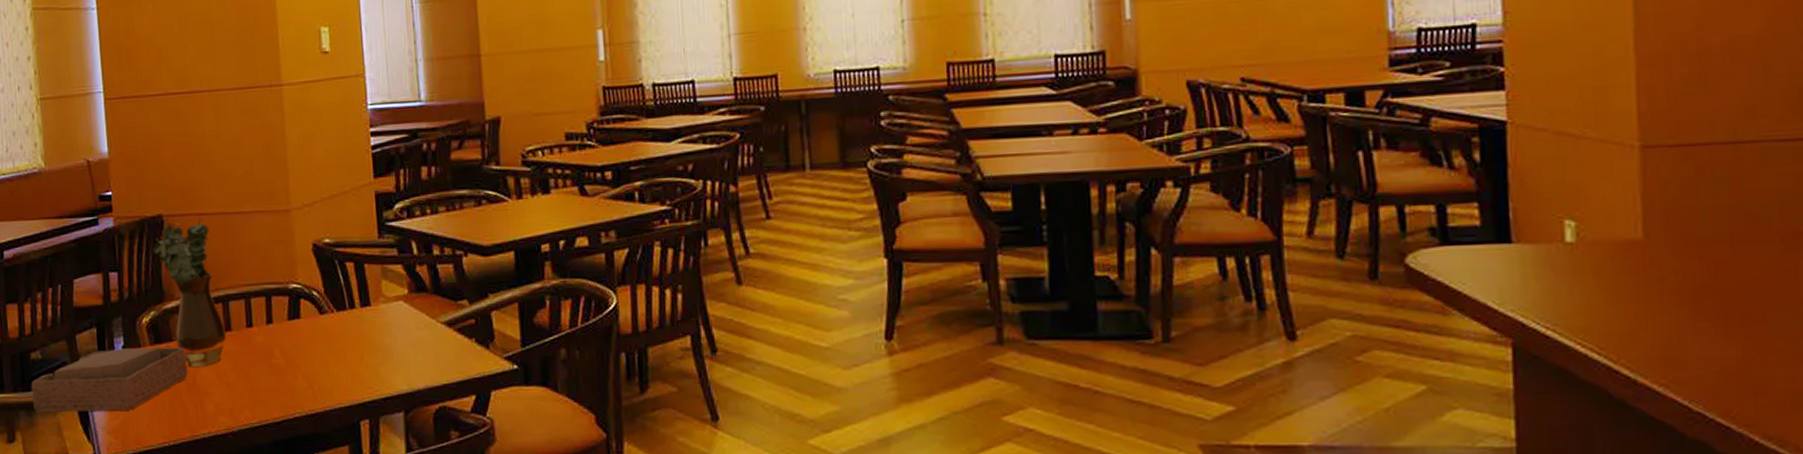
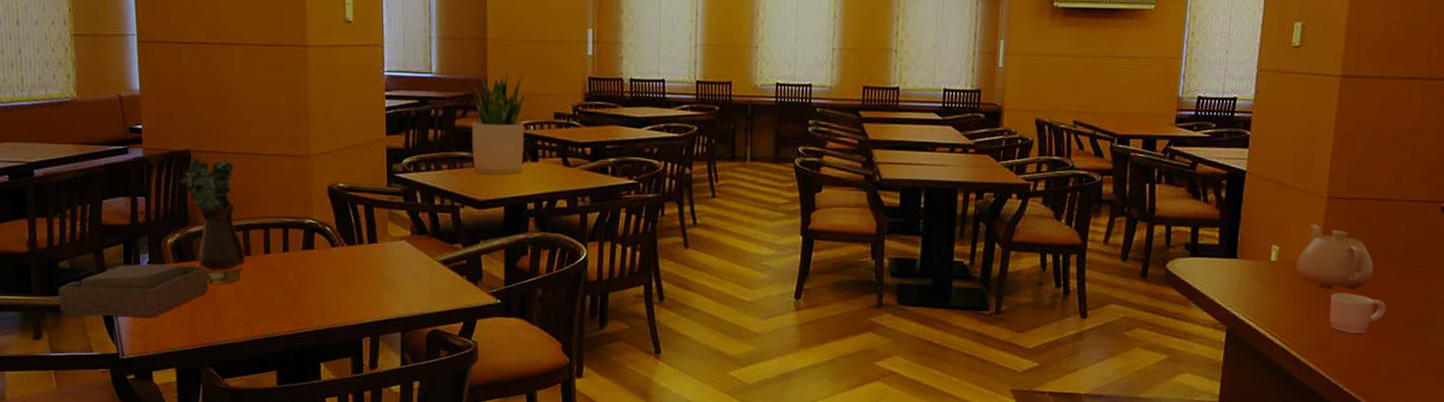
planter: none [468,91,533,215] -> present [472,72,526,176]
teapot: none [1607,184,1737,276] -> present [1296,223,1375,289]
mug: none [1671,280,1766,338] -> present [1328,293,1387,334]

